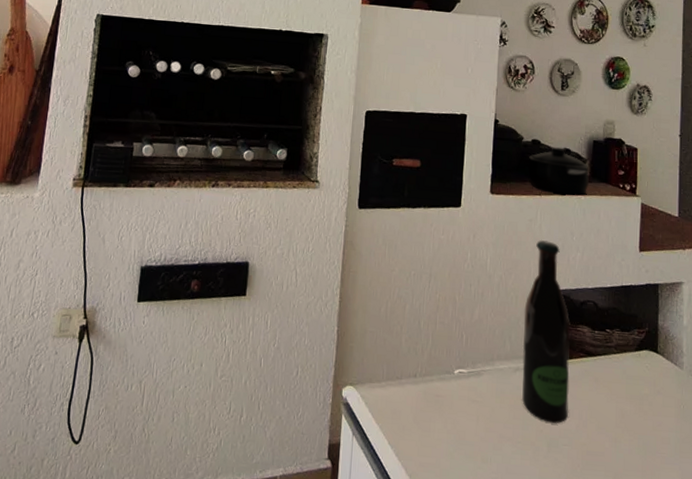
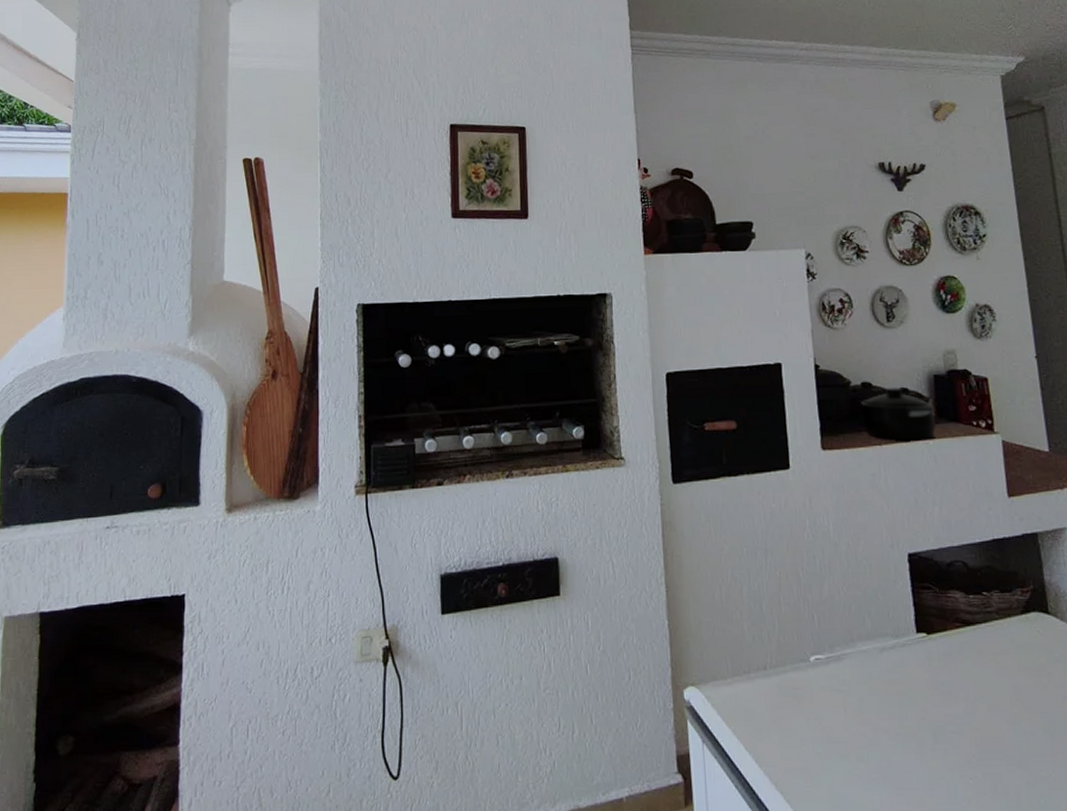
bottle: present [522,240,571,423] -> none [881,496,953,708]

